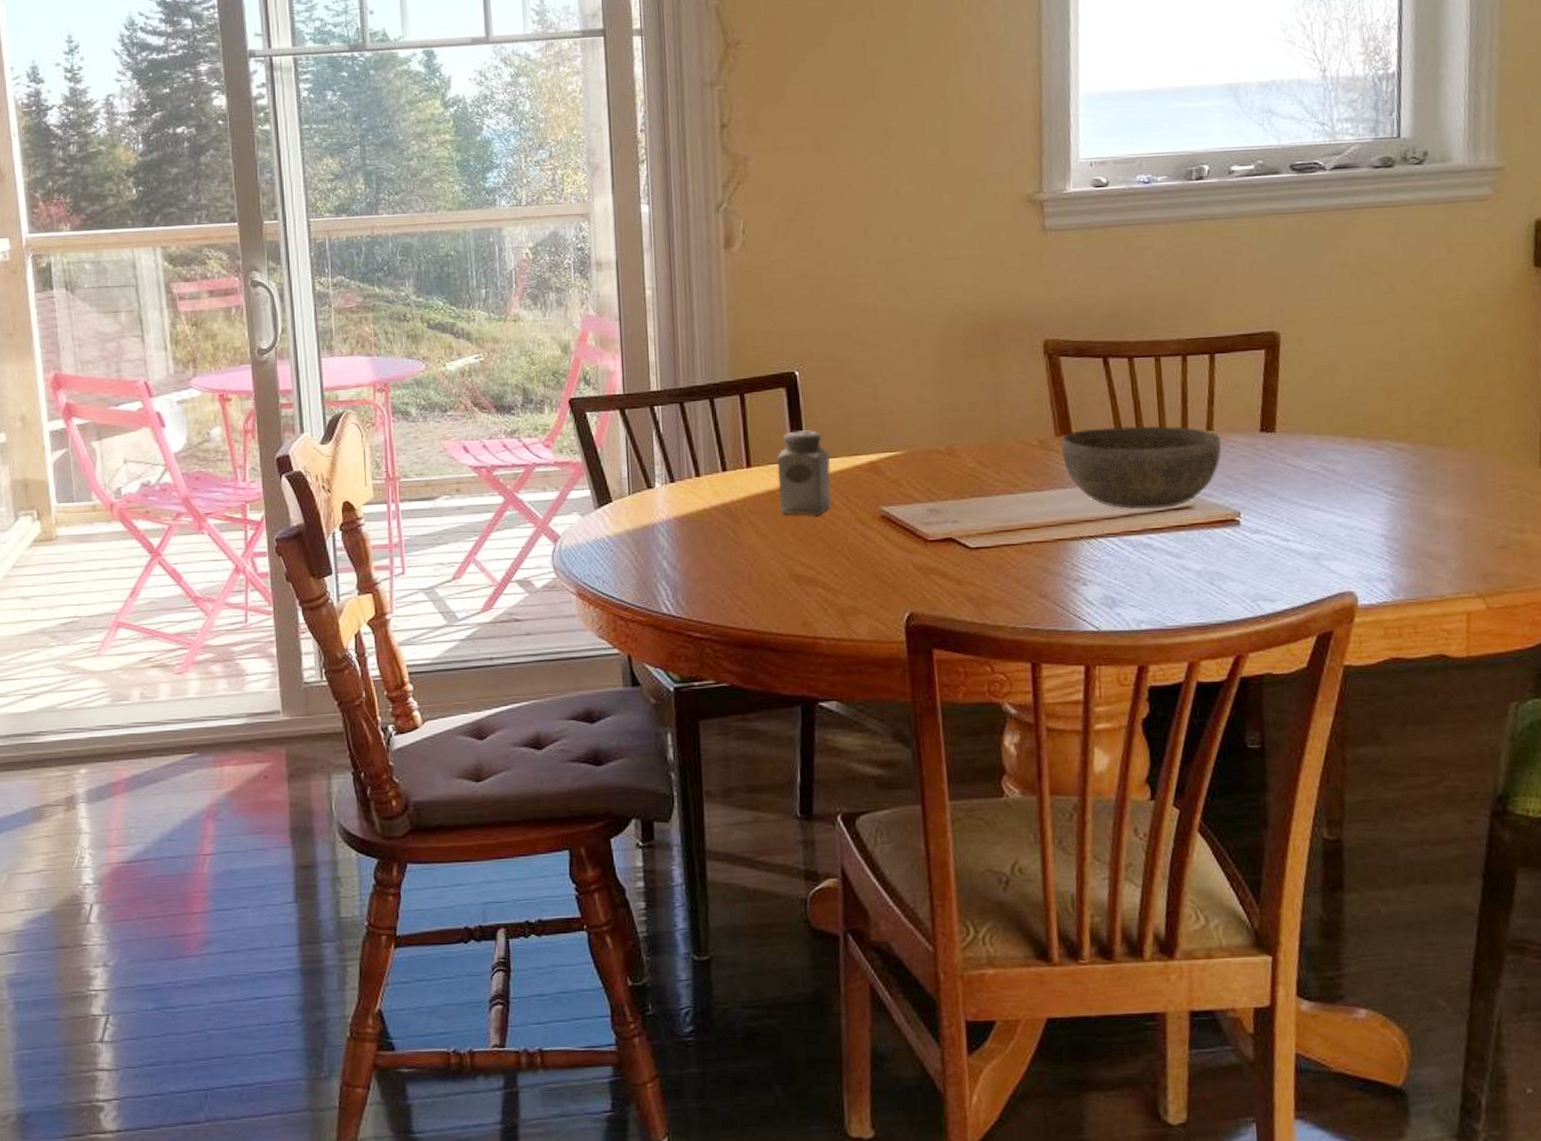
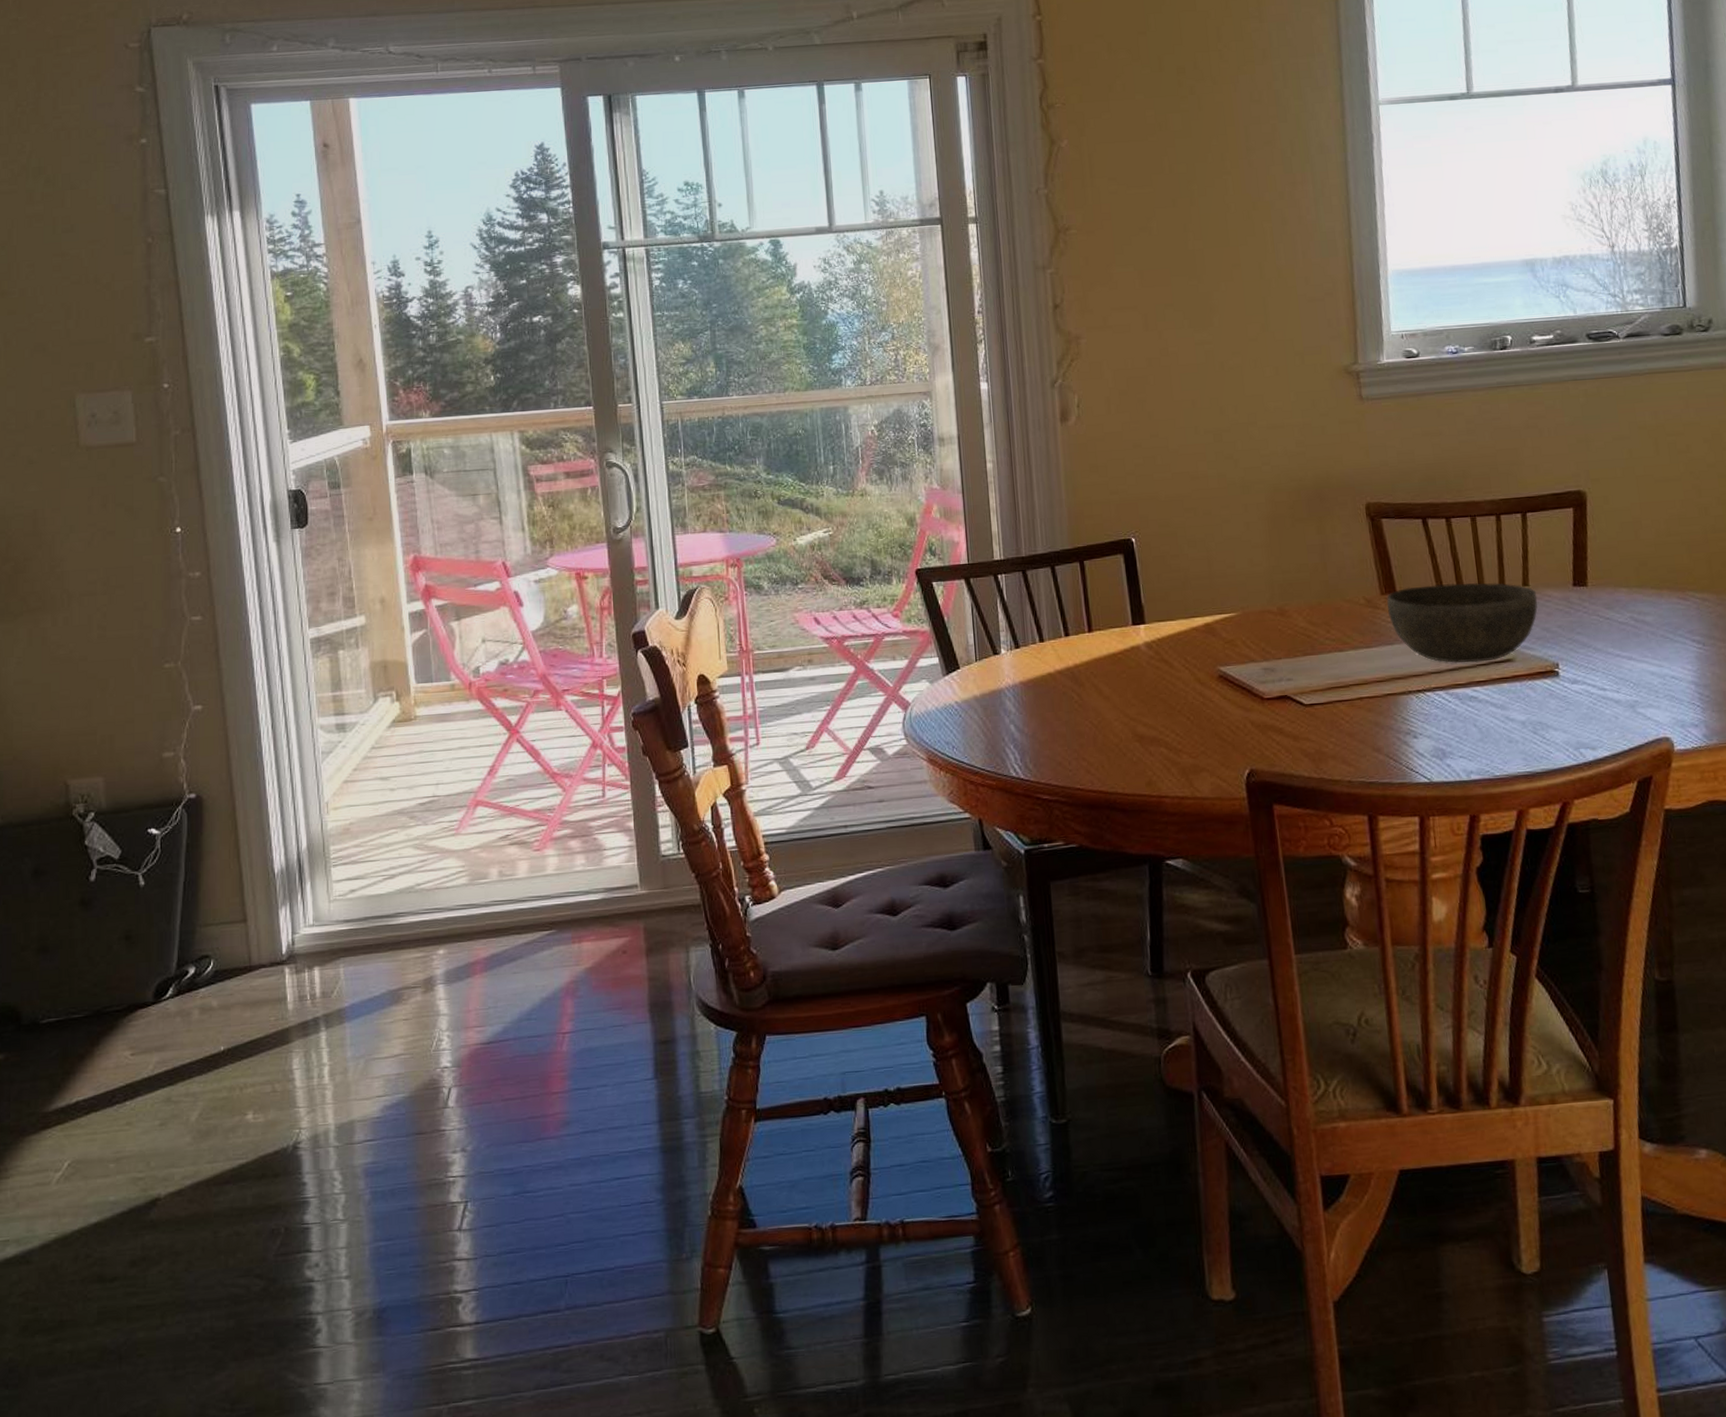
salt shaker: present [777,430,832,516] -> none [1117,594,1171,677]

